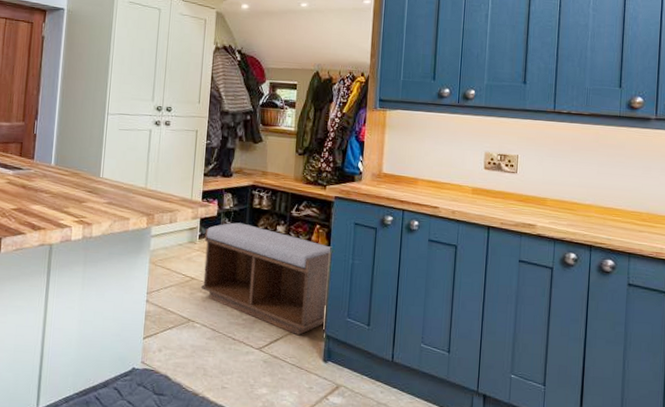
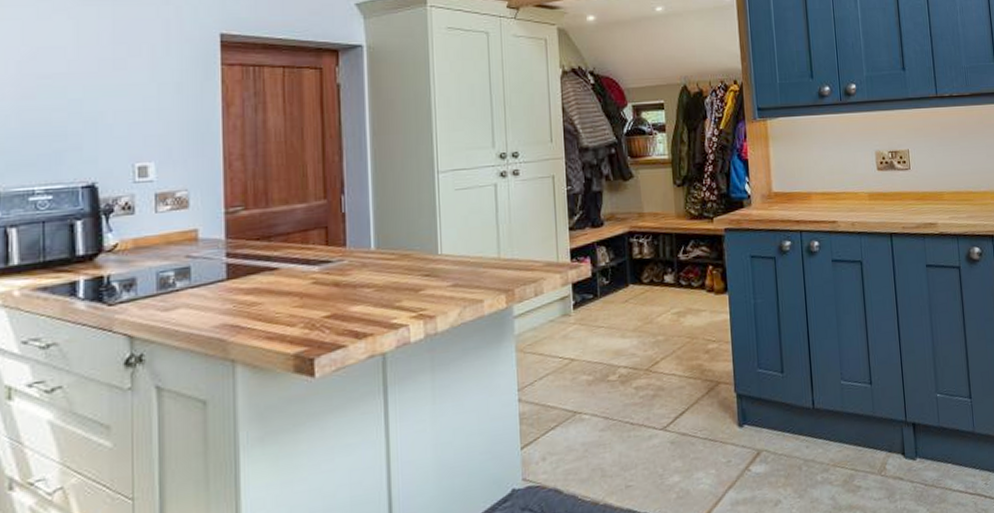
bench: present [200,222,333,336] -> none [579,279,735,403]

